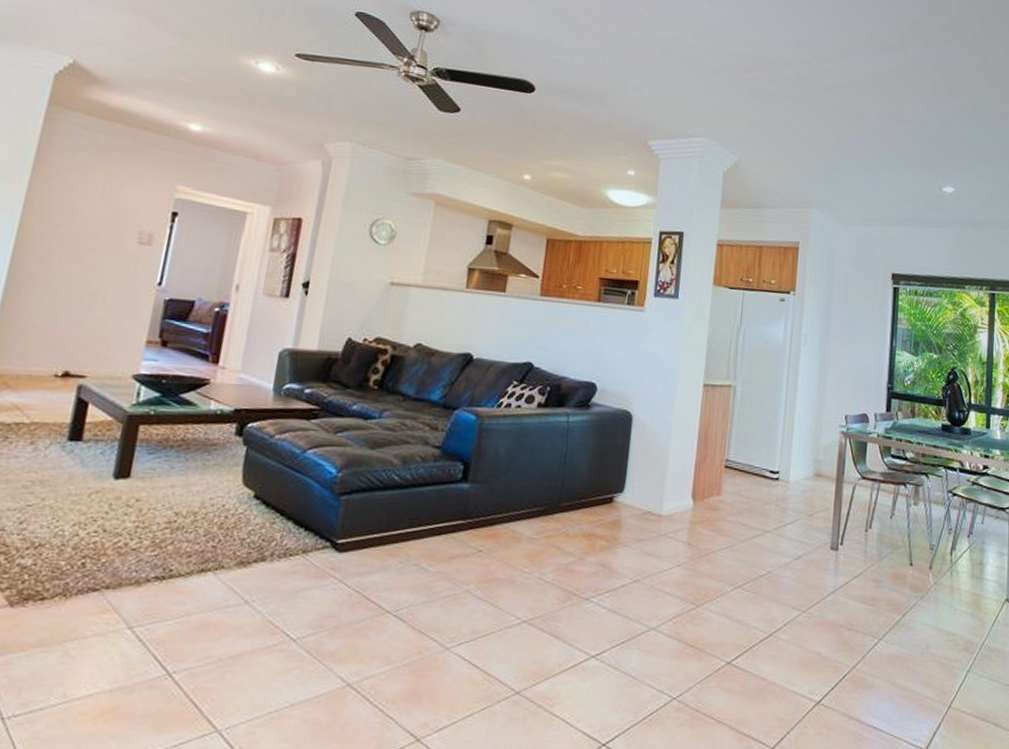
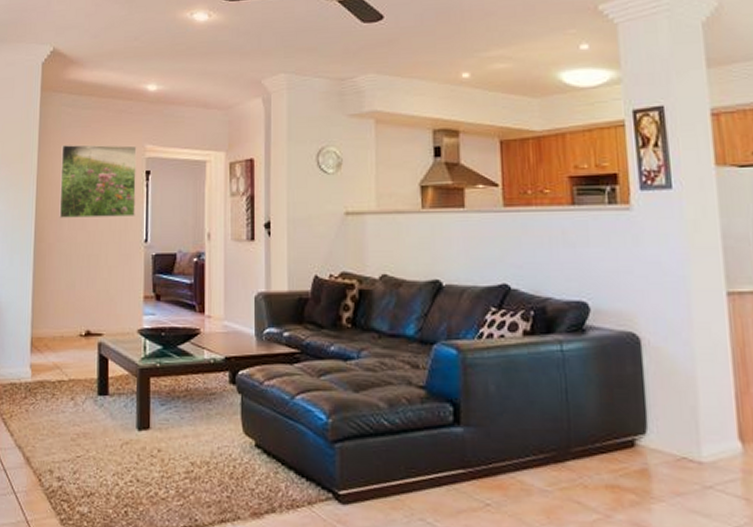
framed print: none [48,168,166,257] -> present [59,144,137,218]

